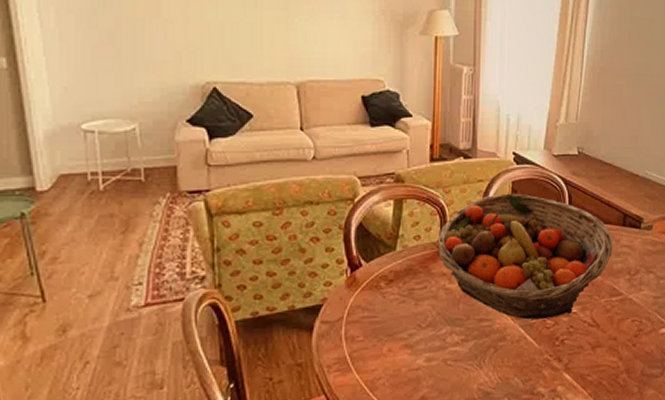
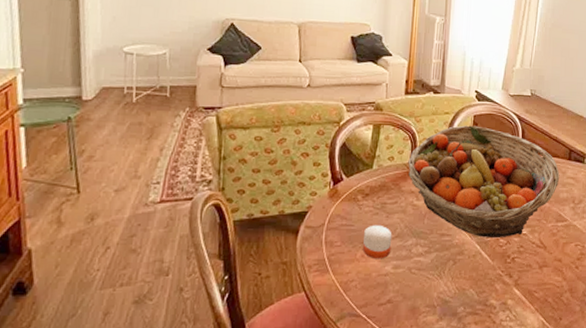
candle: none [390,313,423,353] -> present [363,224,392,259]

